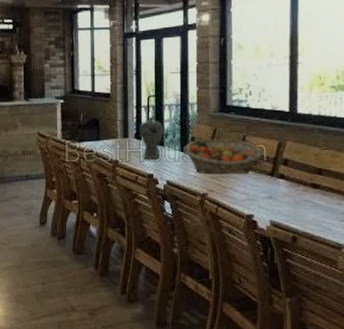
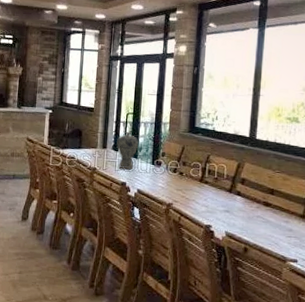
fruit basket: present [185,139,263,175] -> none [155,155,223,189]

